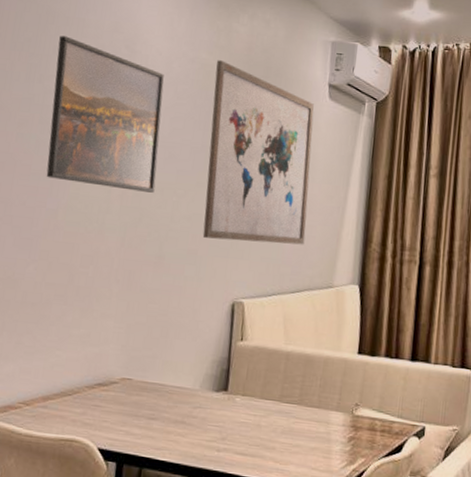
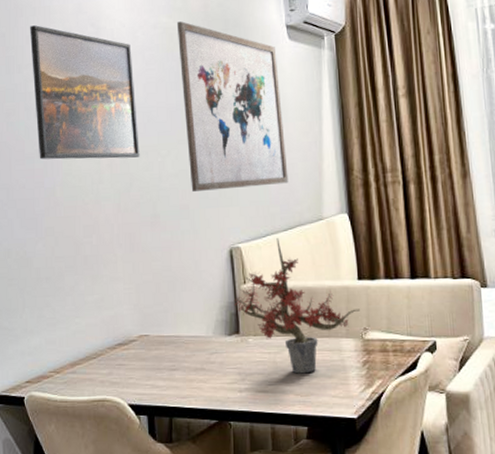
potted plant: none [228,299,355,442] -> present [235,238,360,374]

